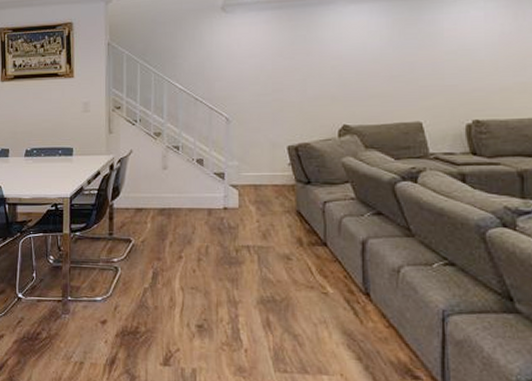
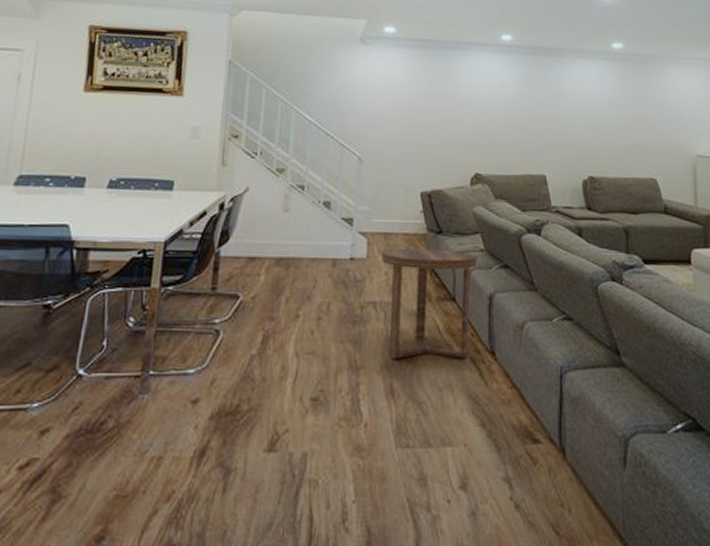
side table: none [253,198,348,299] -> present [381,248,477,359]

